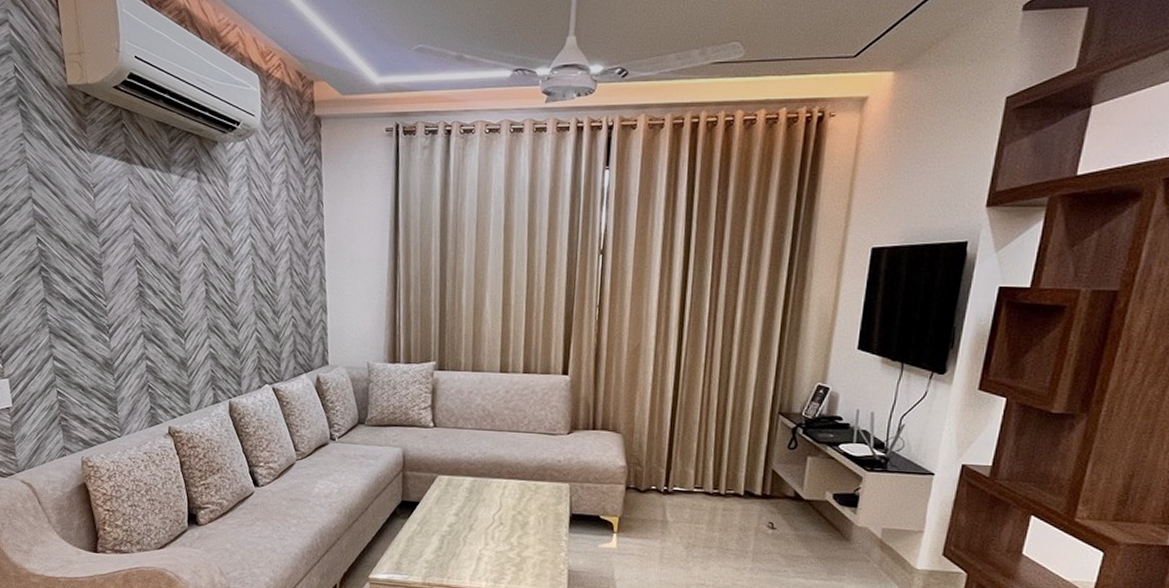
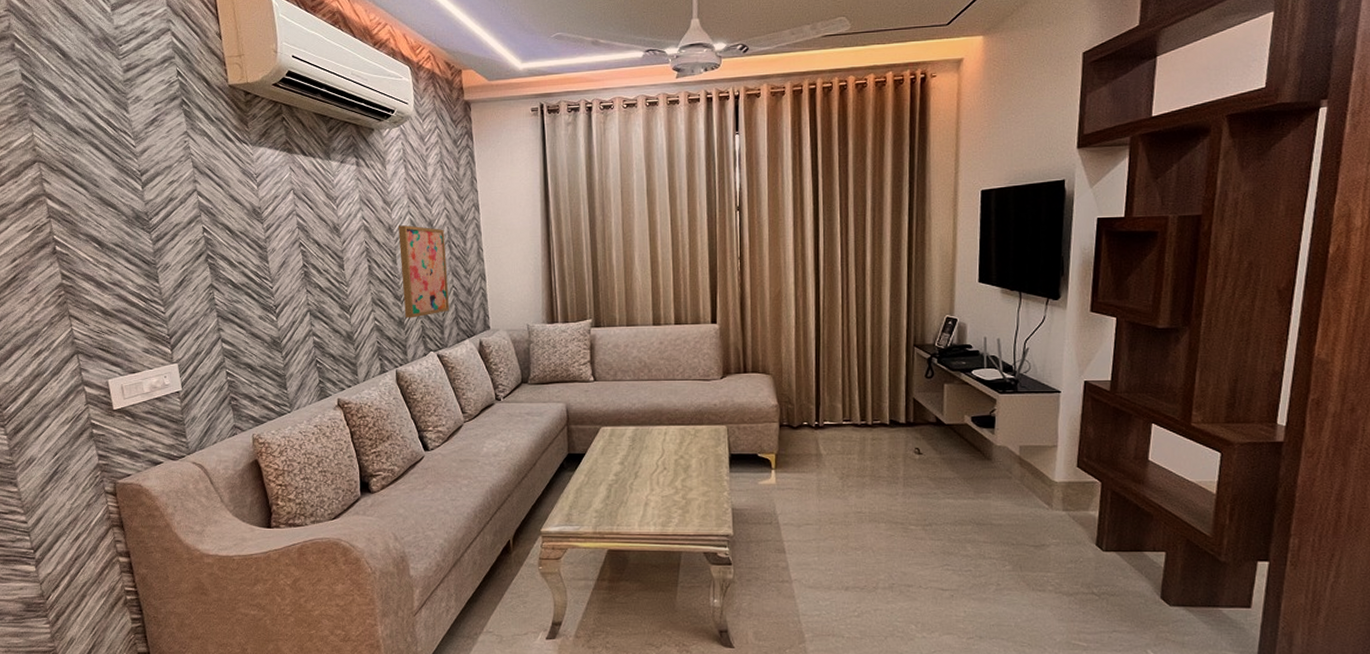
wall art: none [238,248,288,348] -> present [399,225,450,318]

